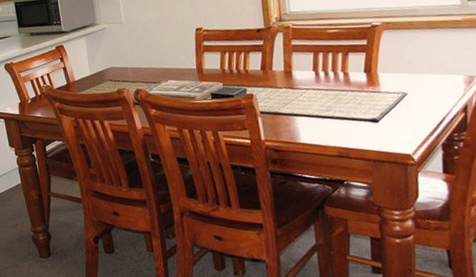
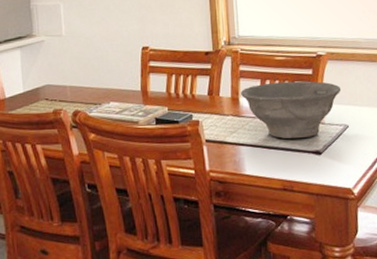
bowl: none [294,51,399,108] -> present [241,81,342,139]

